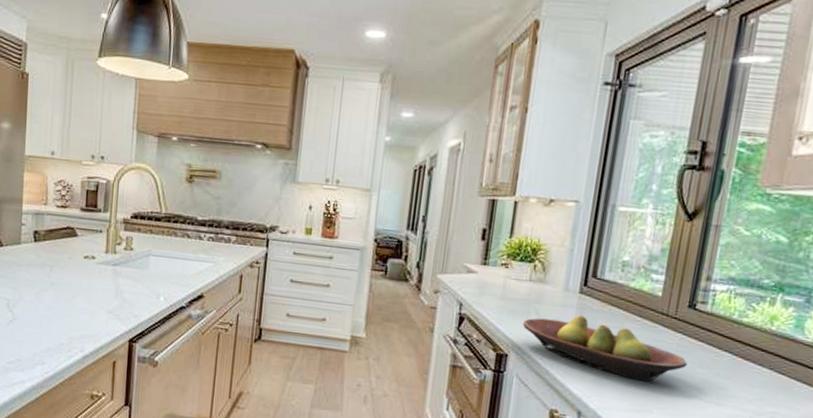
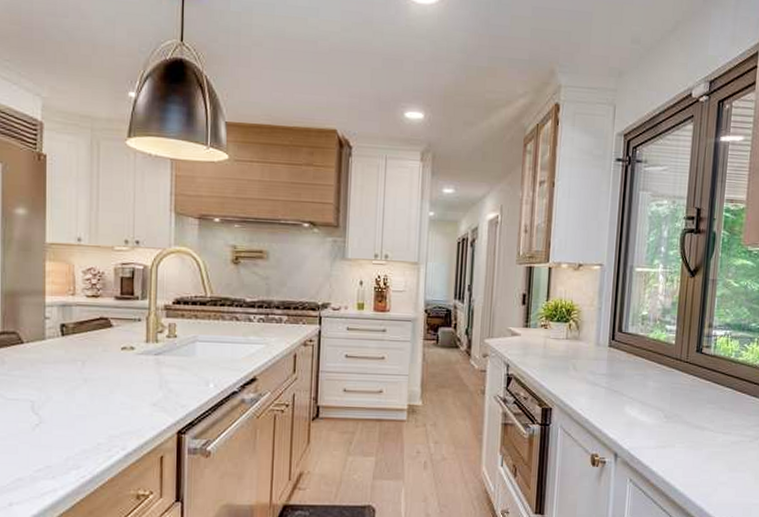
fruit bowl: present [523,315,687,382] -> none [563,366,699,420]

